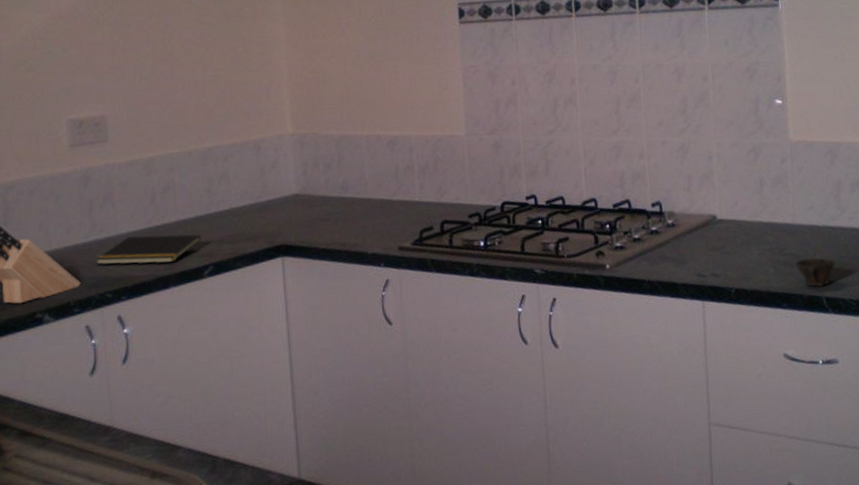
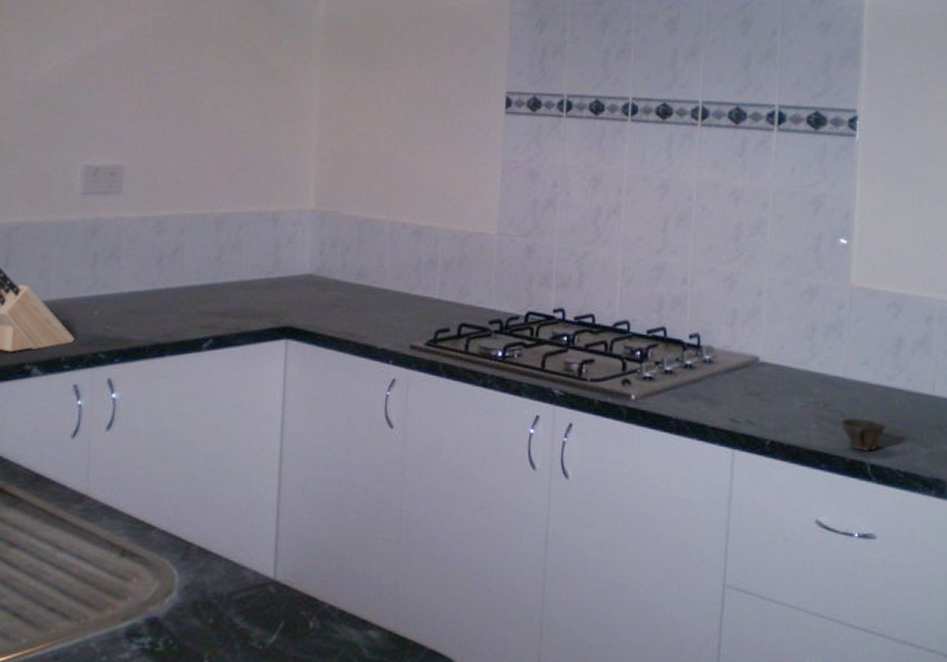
notepad: present [96,234,202,265] -> none [93,297,206,330]

